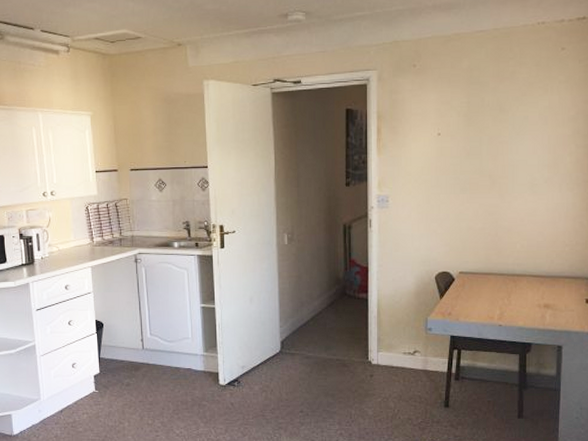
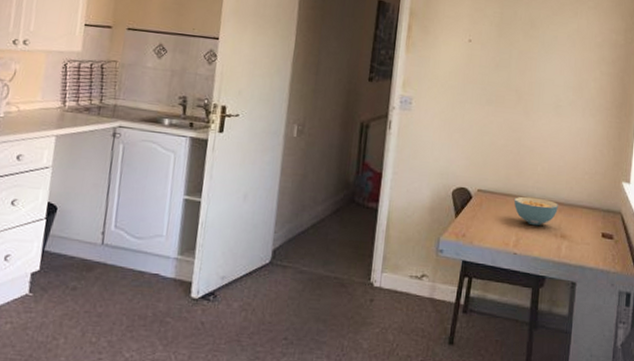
cereal bowl: none [496,273,540,299] -> present [514,196,558,226]

